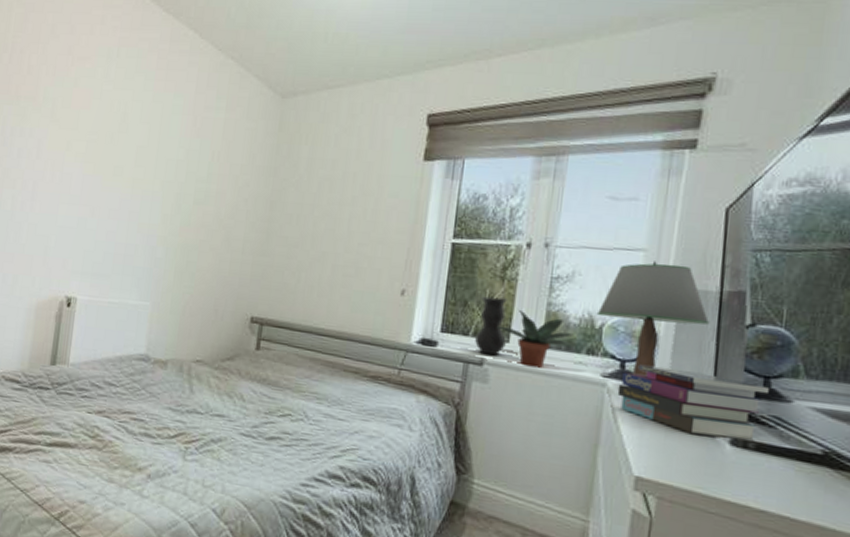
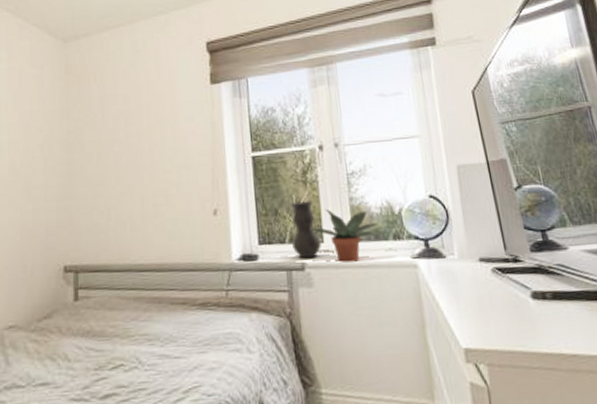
table lamp: present [596,261,710,376] -> none [393,144,486,251]
books: present [617,364,769,441] -> none [427,237,550,297]

